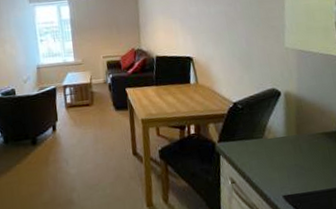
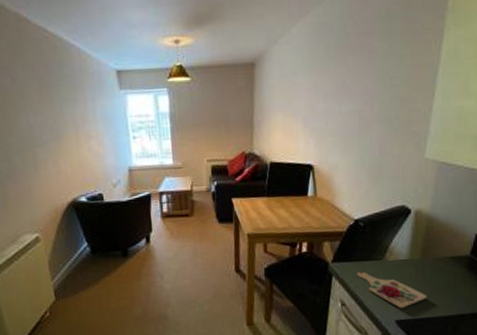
cutting board: none [241,149,308,184] -> present [356,271,427,309]

